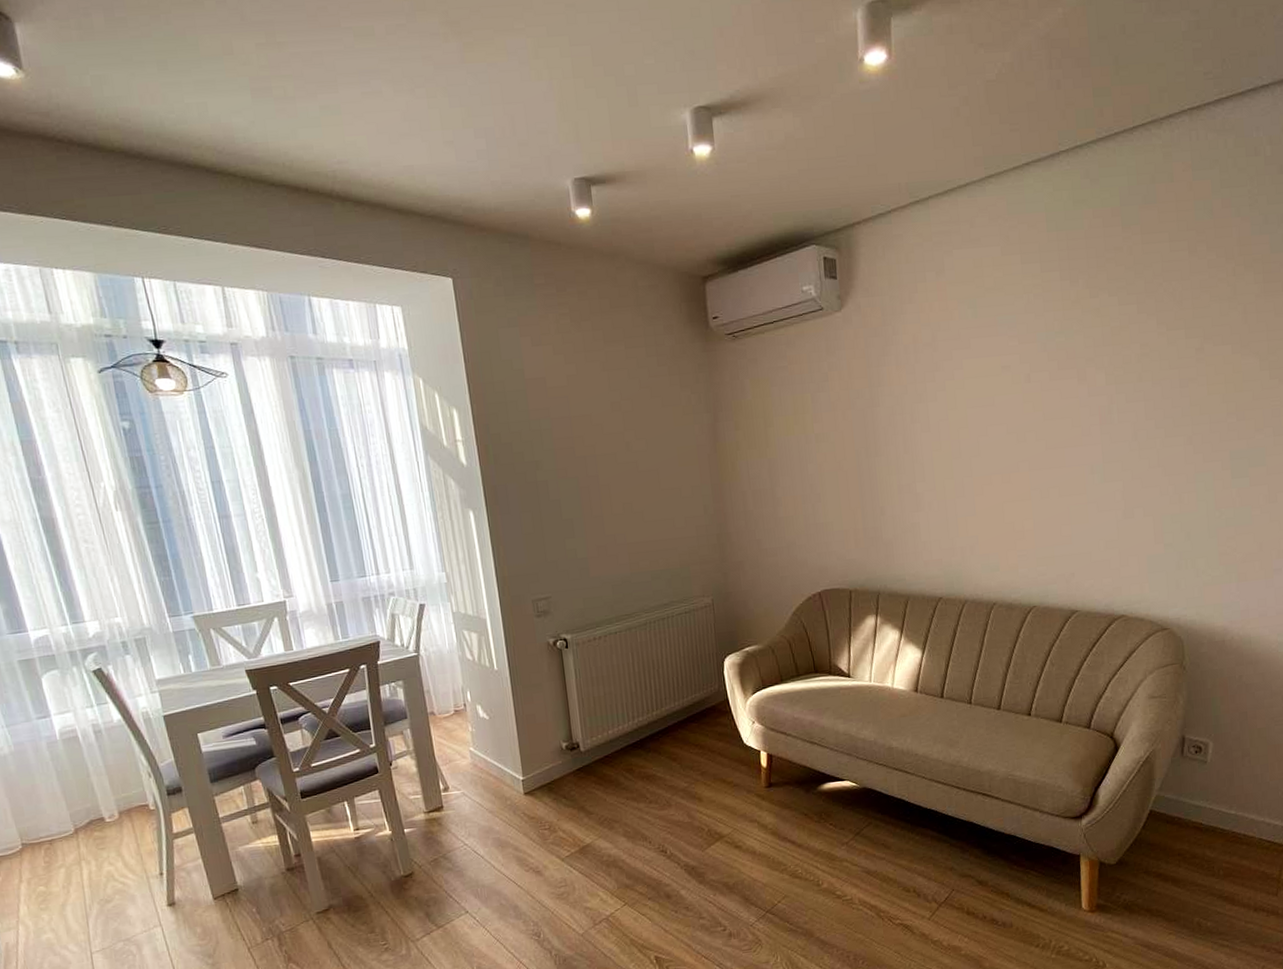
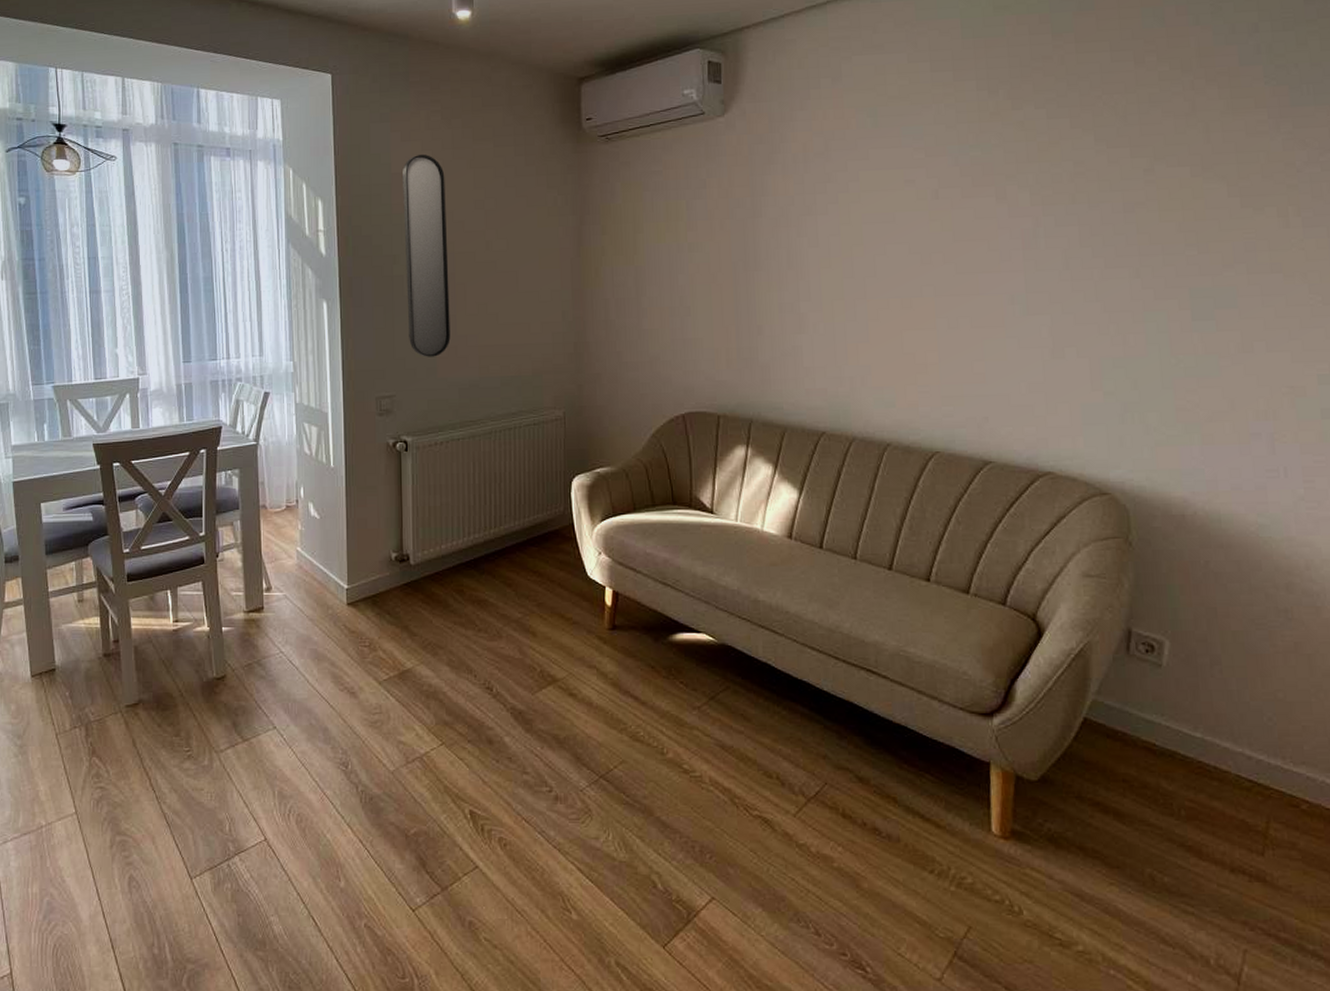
home mirror: none [536,359,600,558] -> present [401,155,451,357]

